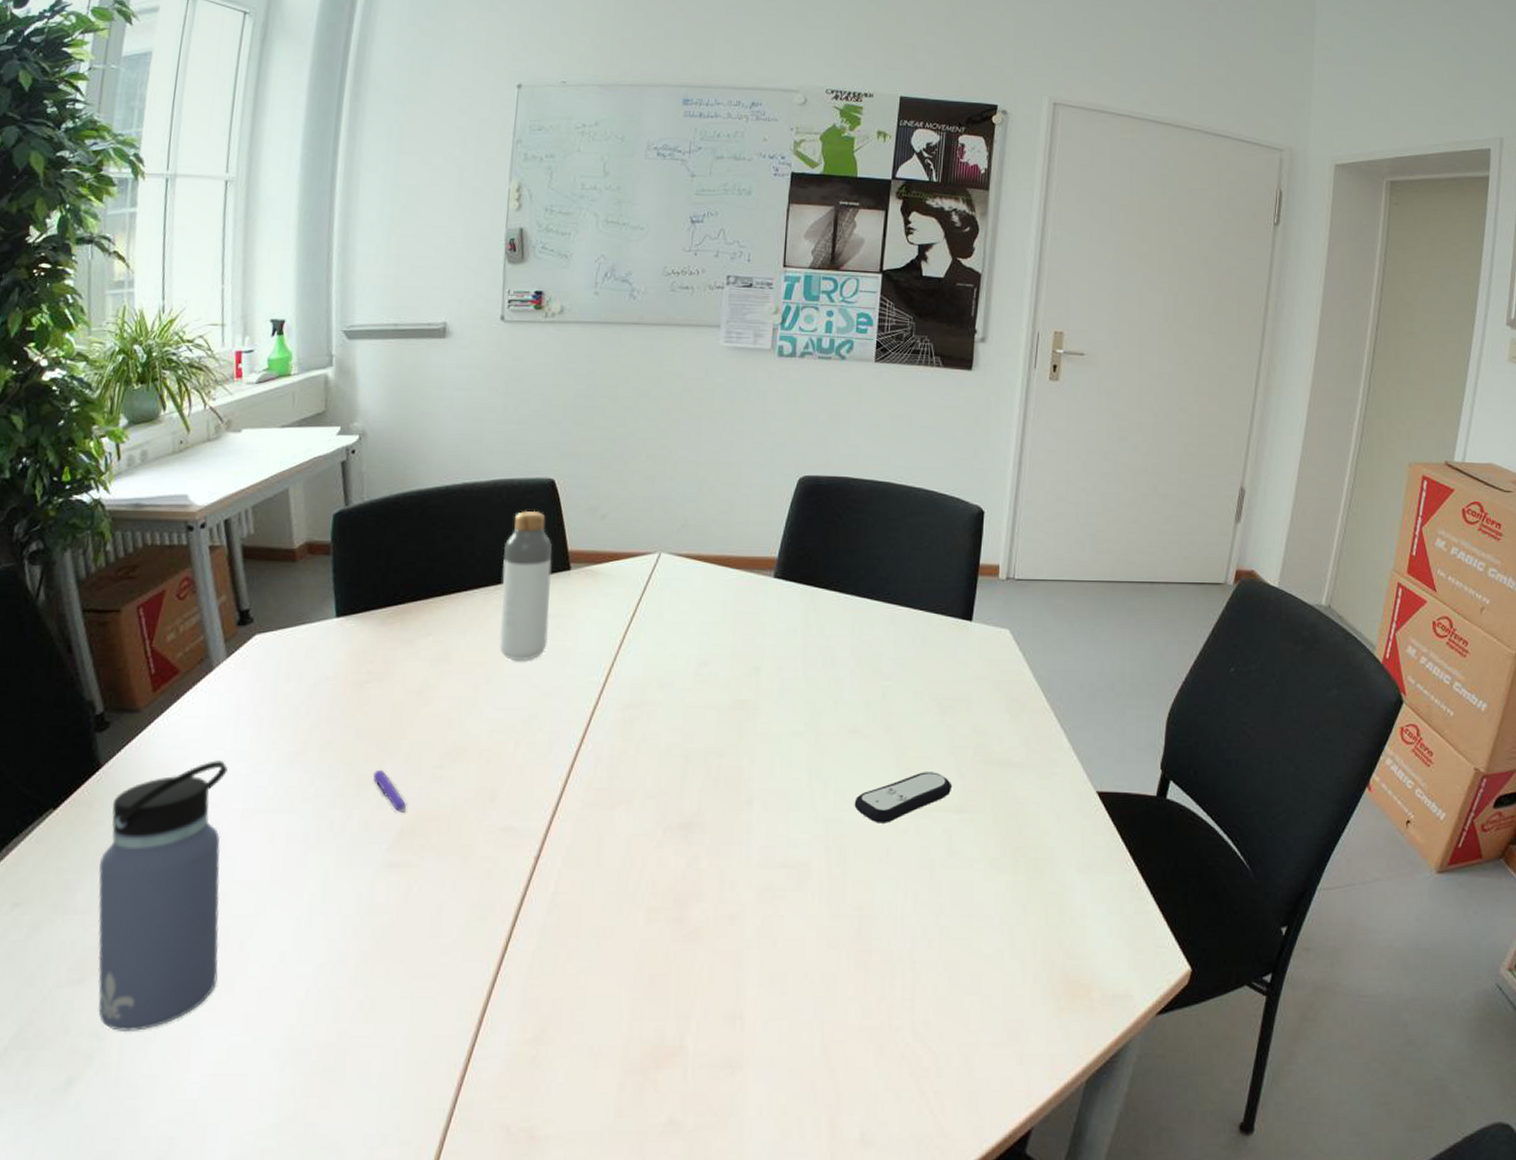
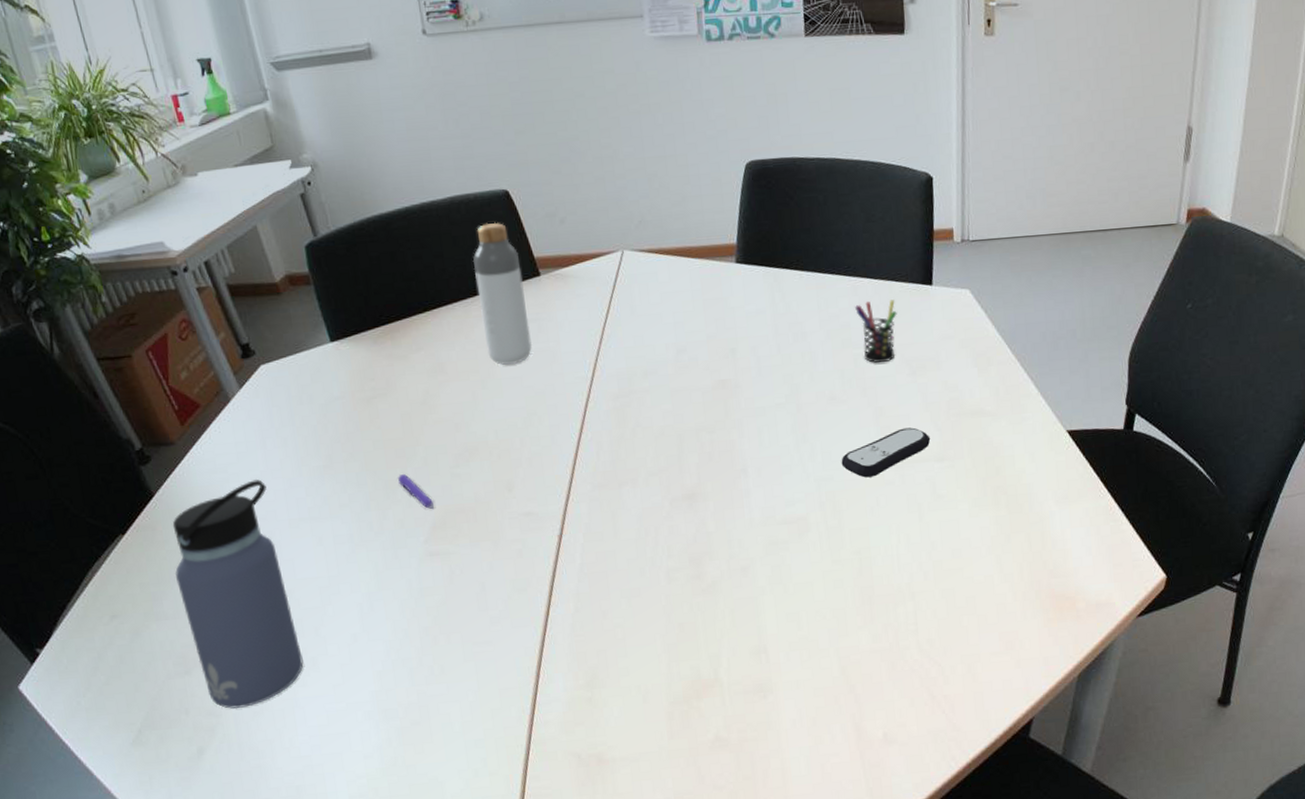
pen holder: none [889,632,933,697] -> present [854,300,897,363]

